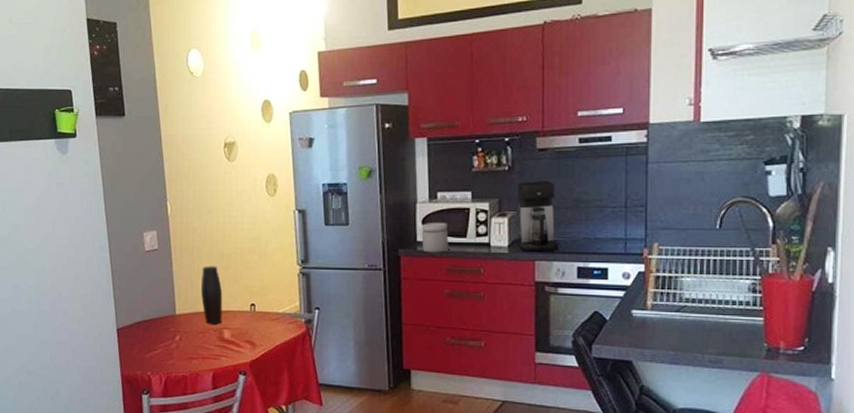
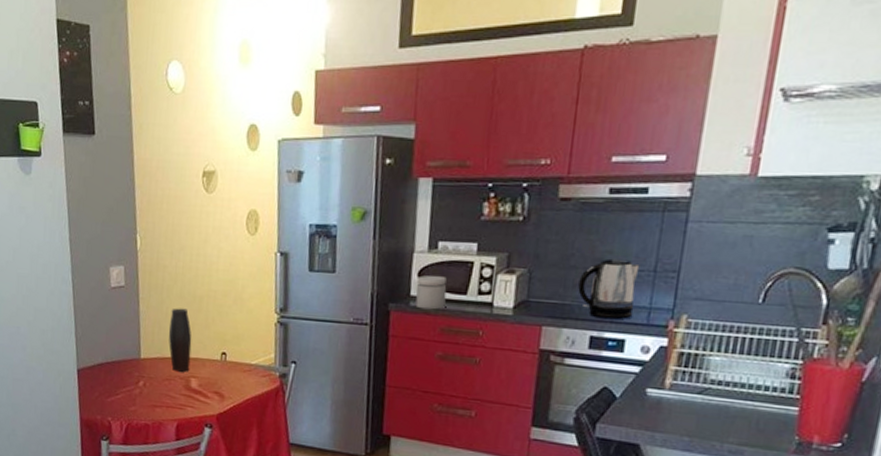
coffee maker: present [517,181,559,253] -> none [525,235,576,317]
kettle: none [562,198,613,251] -> present [578,258,640,320]

